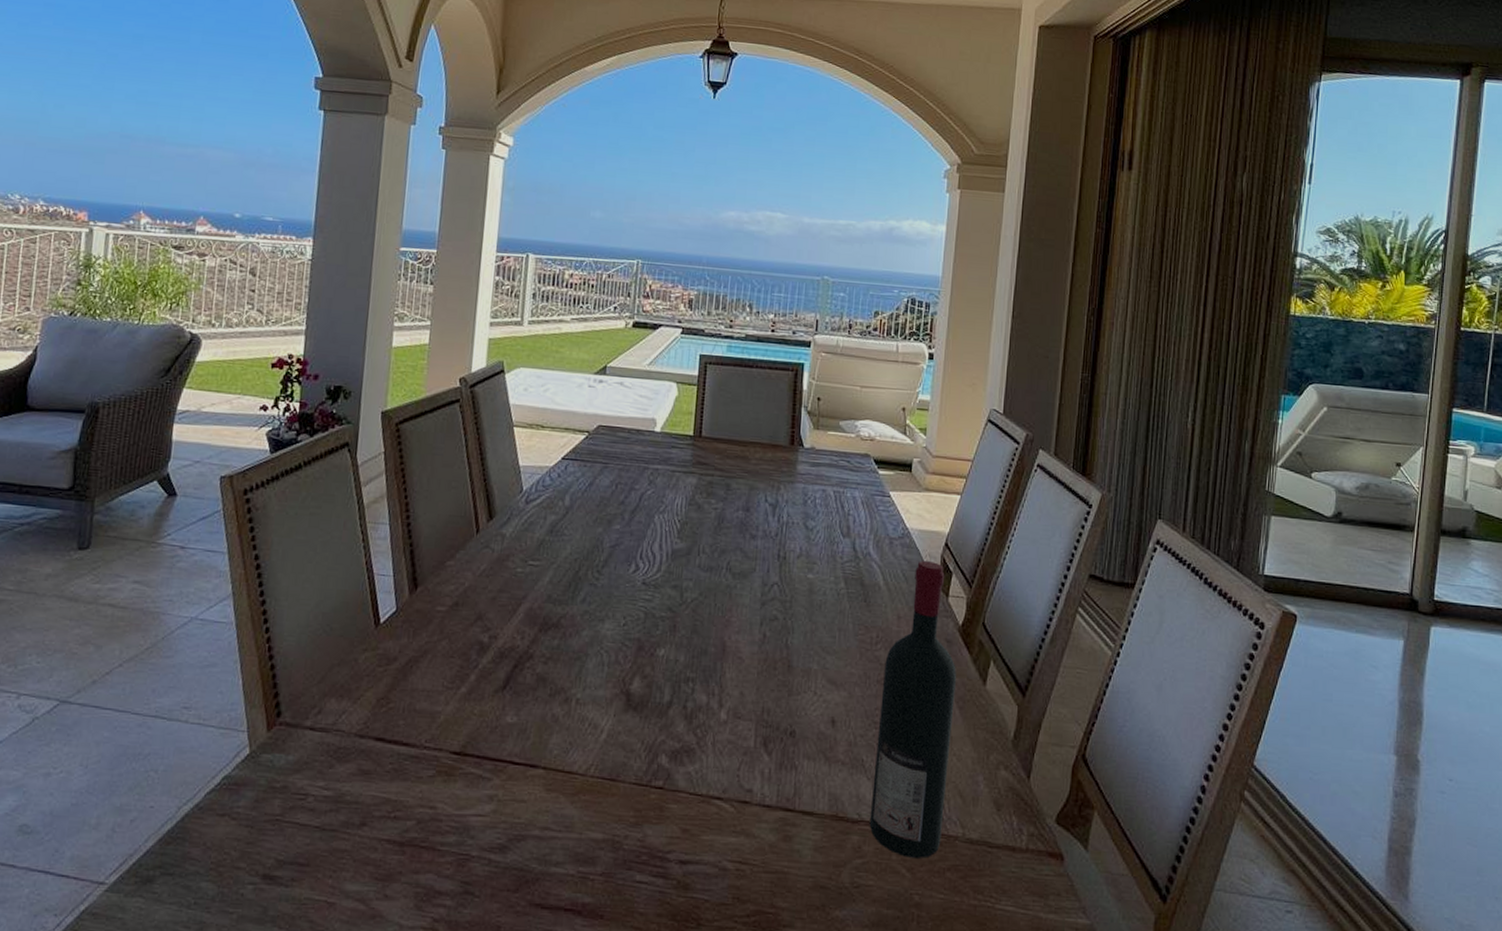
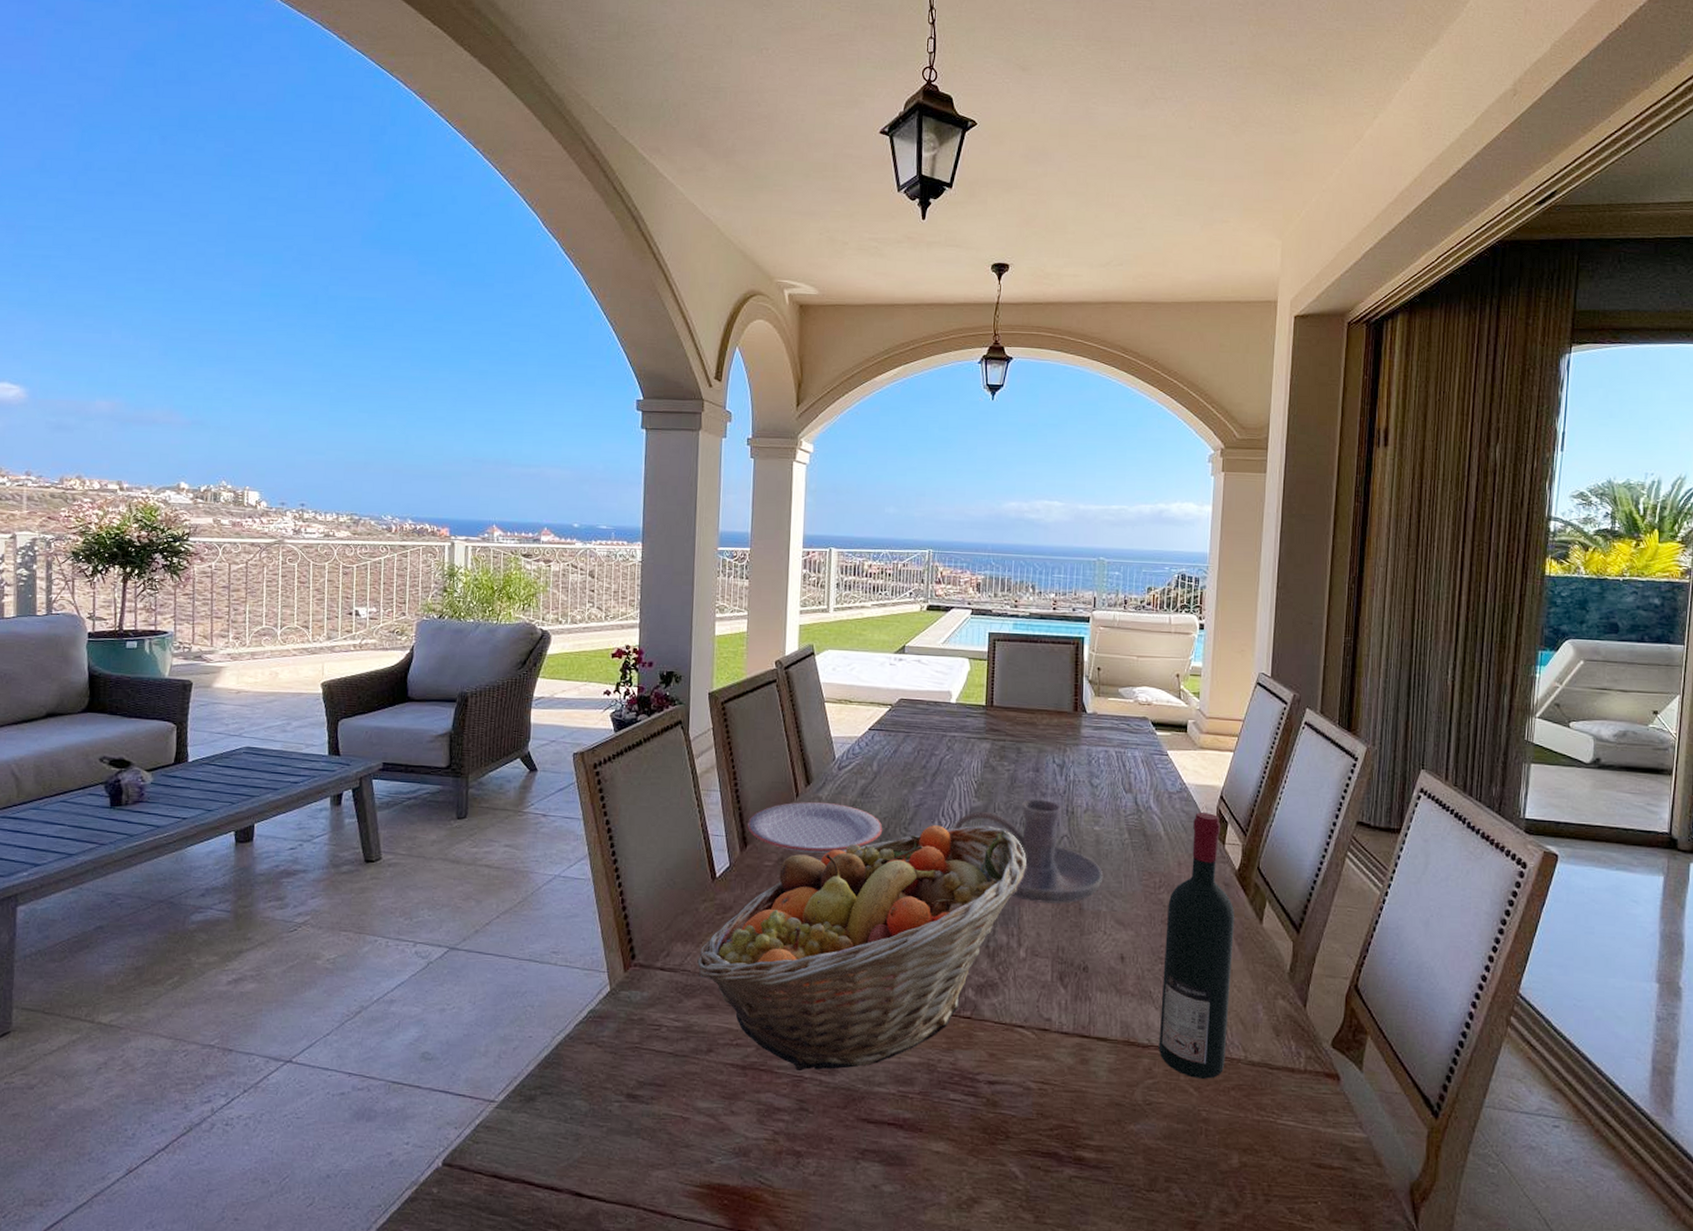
fruit basket: none [353,568,732,848] -> present [697,825,1027,1071]
plate: none [419,539,573,598] -> present [748,801,883,853]
candle holder: none [651,541,816,660] -> present [953,799,1104,904]

